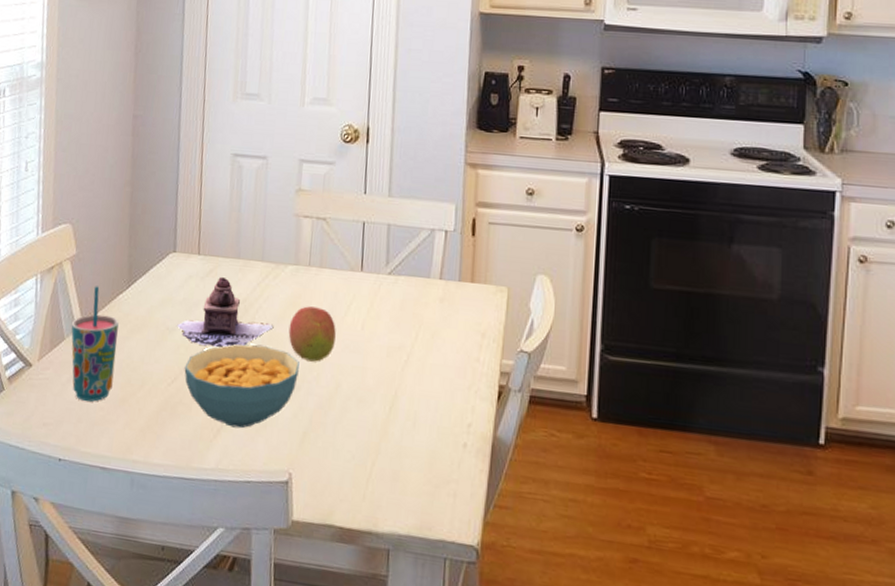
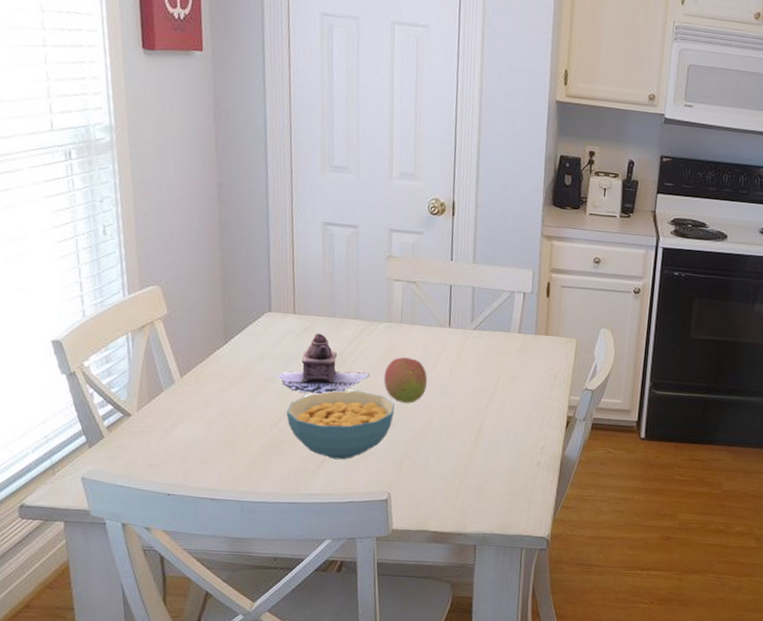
cup: present [71,286,119,402] -> none [168,343,218,445]

